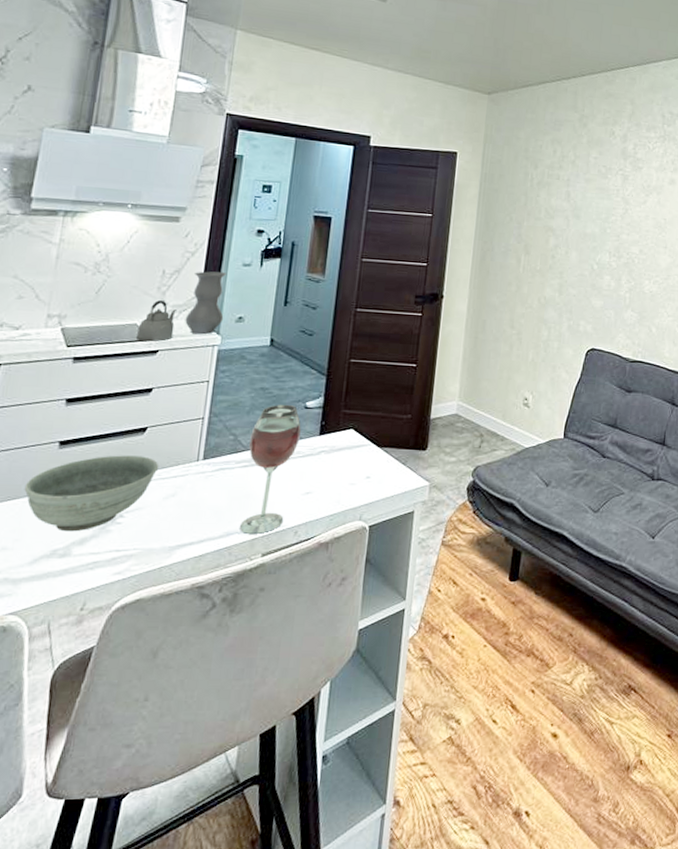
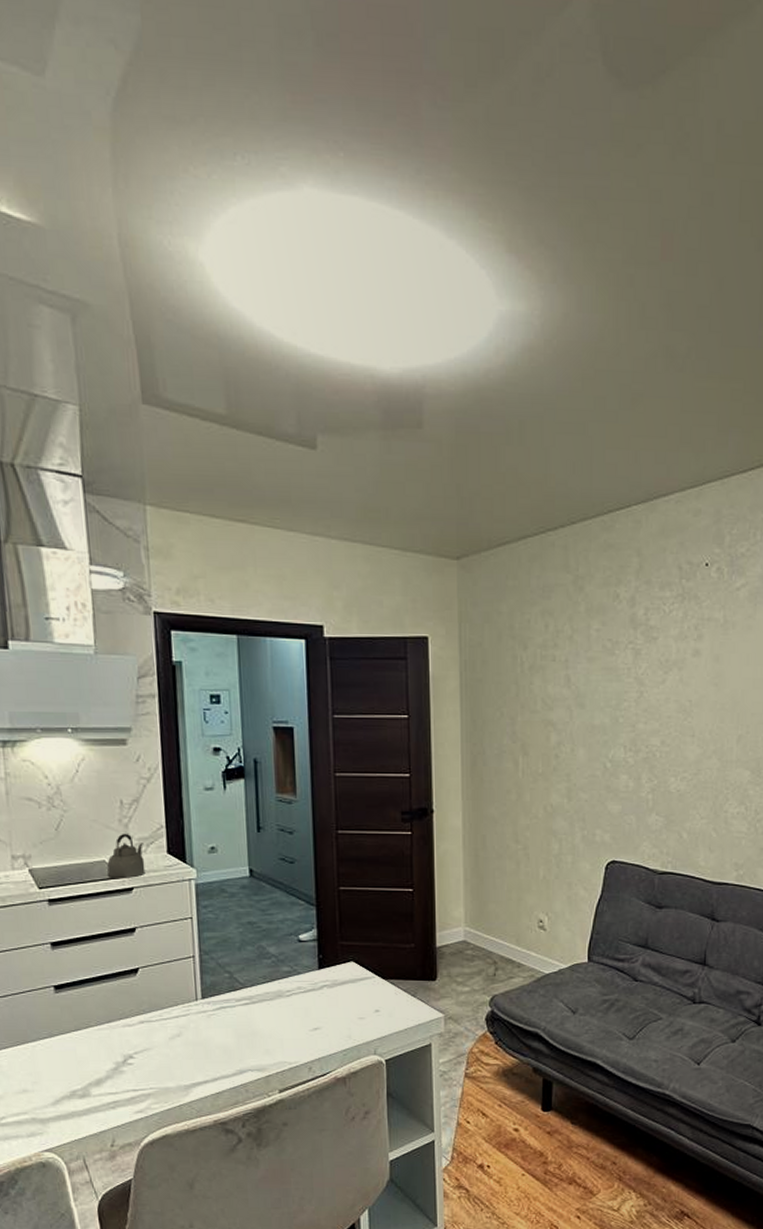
bowl: present [24,455,159,532] -> none [30,997,159,1073]
vase: present [185,271,226,335] -> none [154,798,195,869]
wineglass: present [240,404,301,534] -> none [246,938,299,1071]

